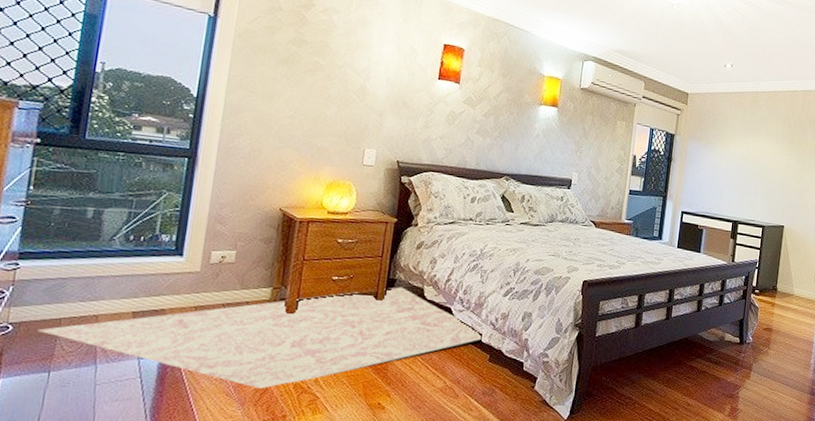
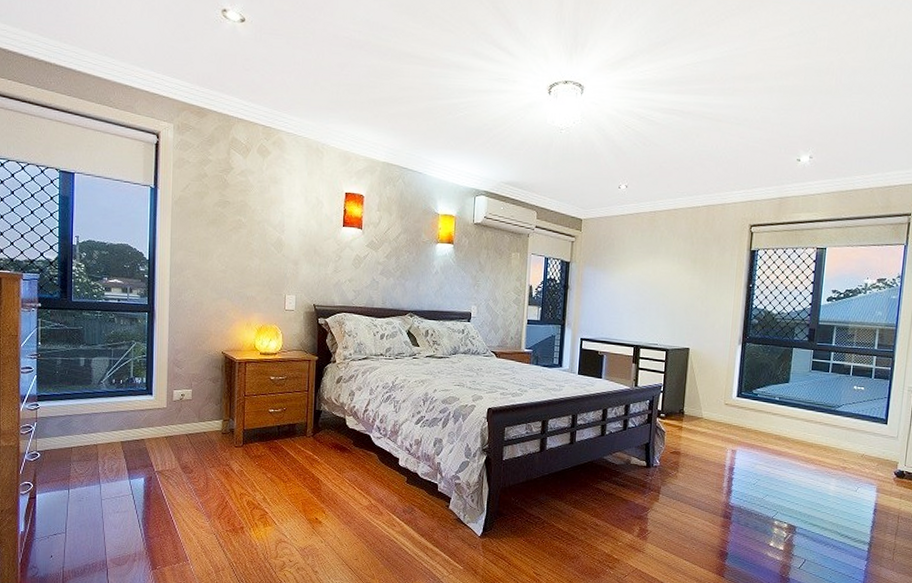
rug: present [37,287,485,389] -> none [57,417,402,505]

